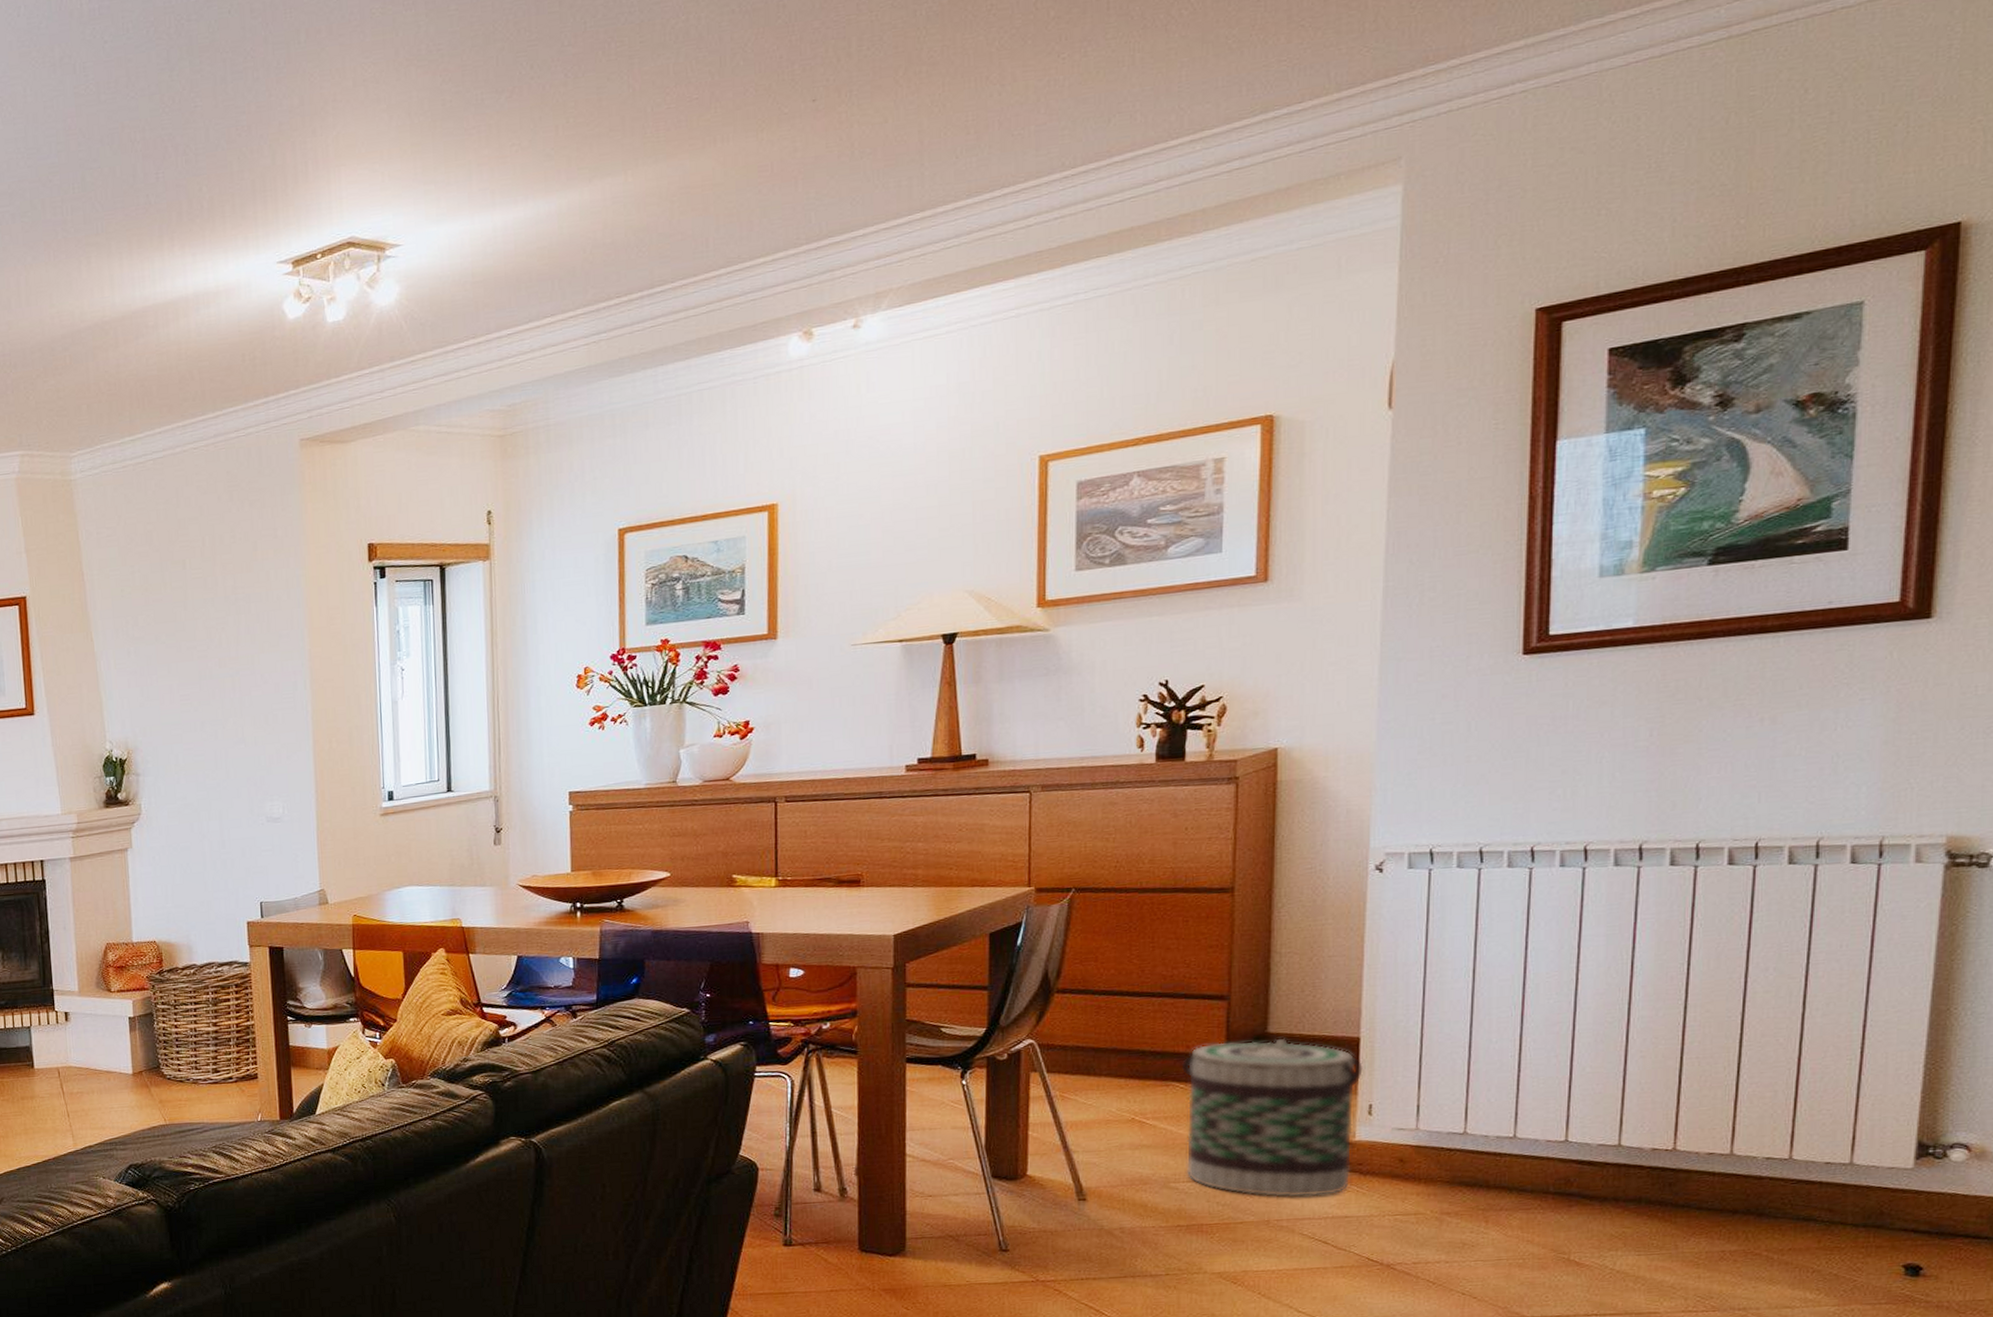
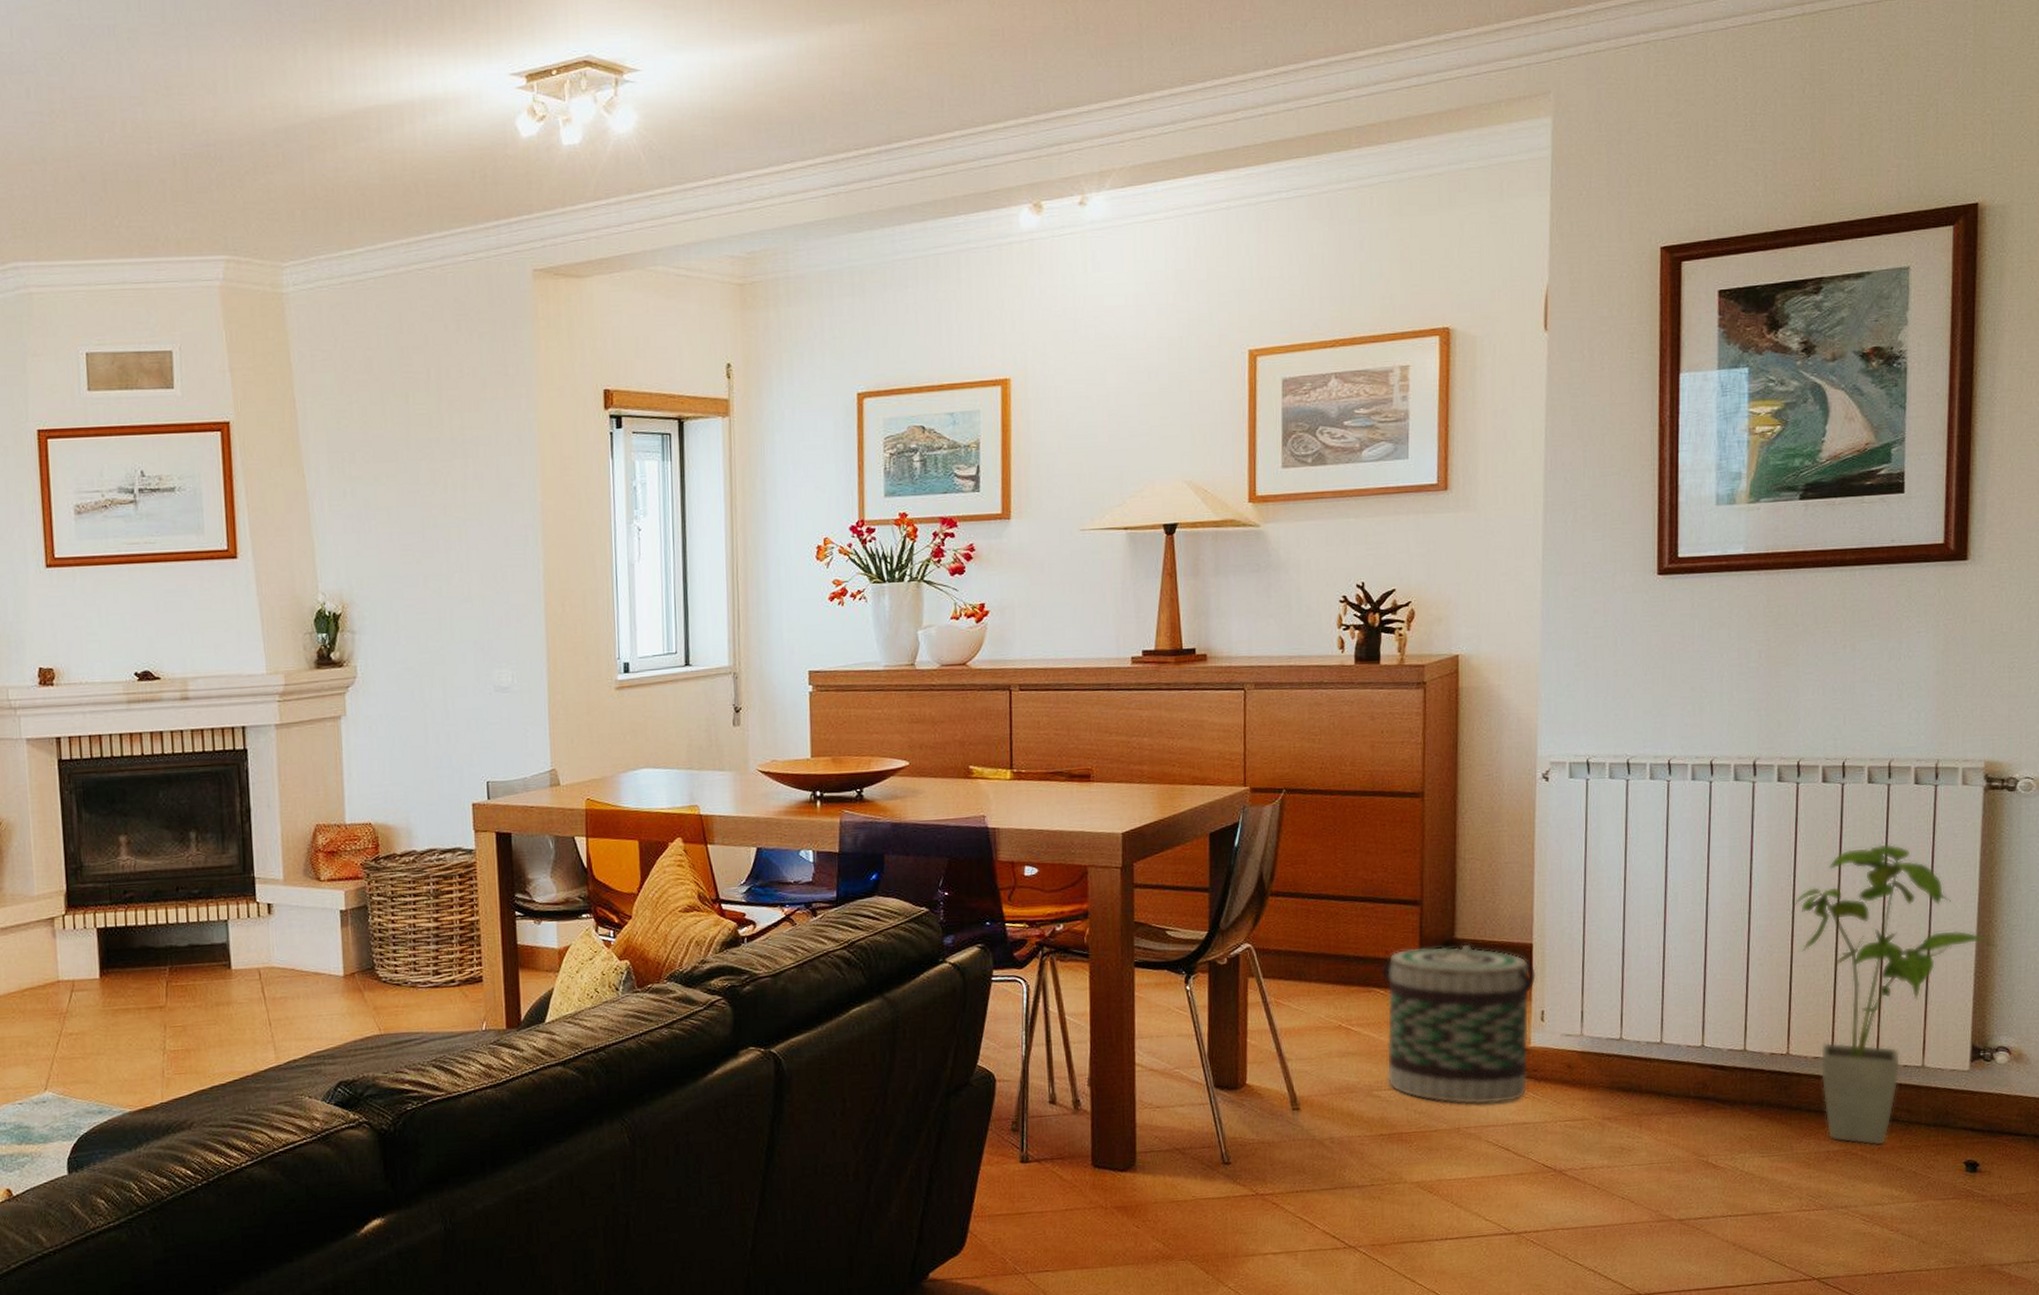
house plant: none [1683,928,1956,1246] -> present [1791,843,1997,1146]

